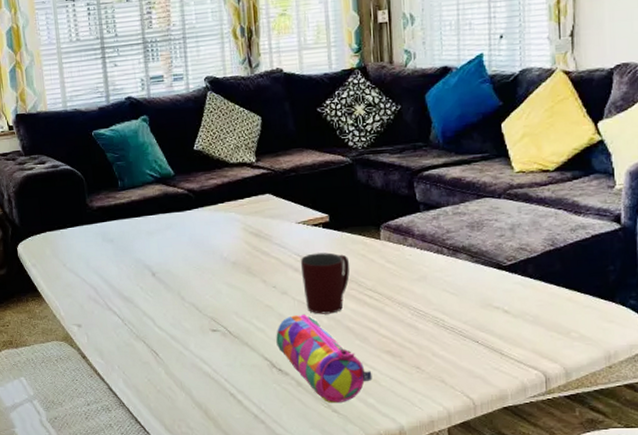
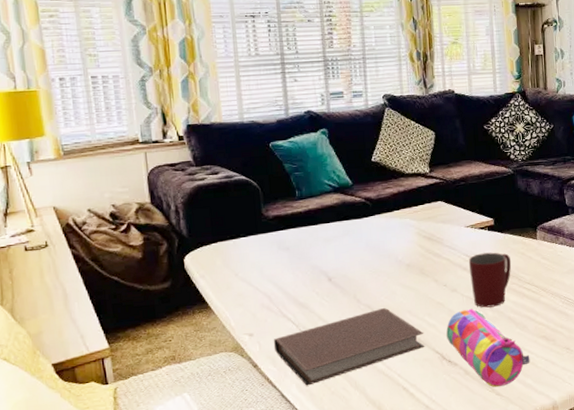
notebook: none [100,306,252,382] -> present [273,307,424,386]

